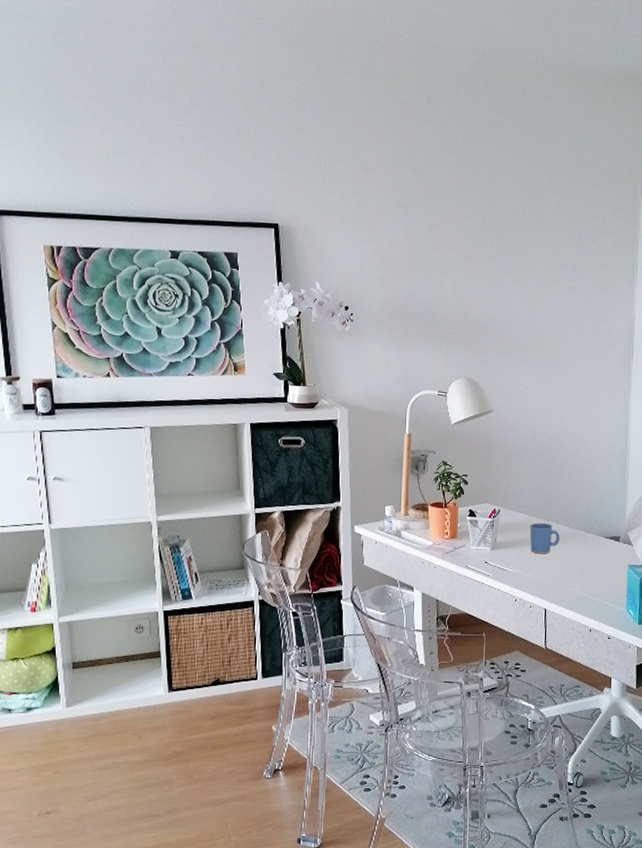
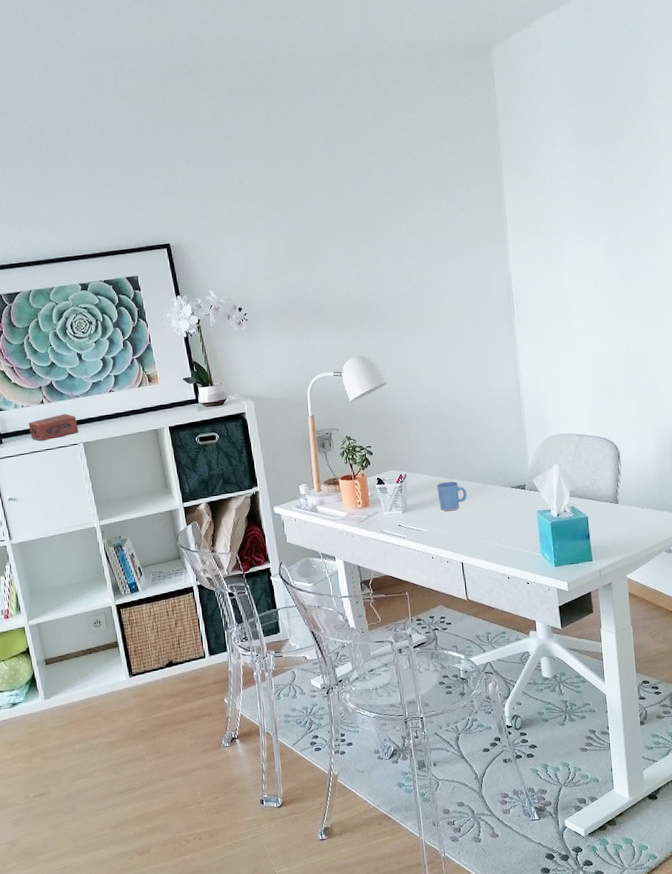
decorative box: none [88,391,147,419] -> present [28,413,79,442]

